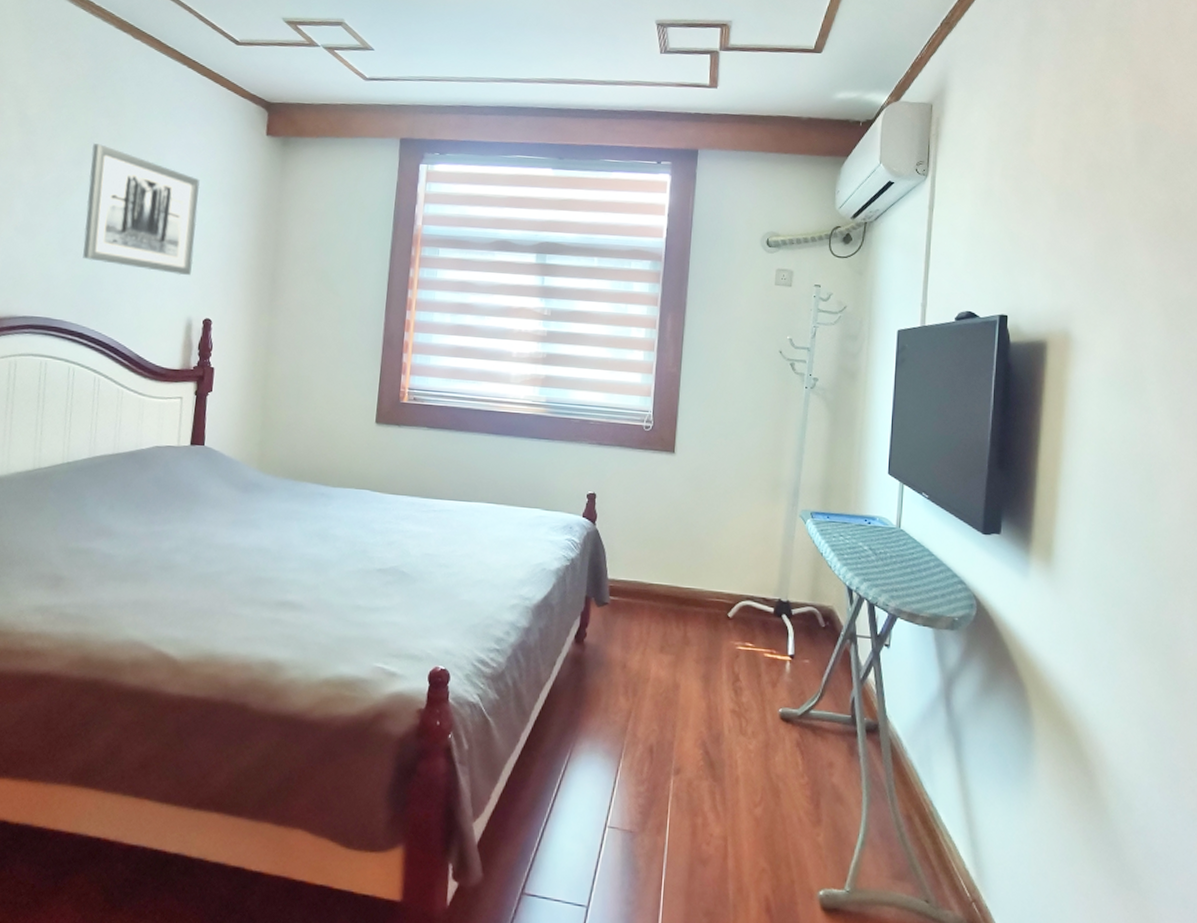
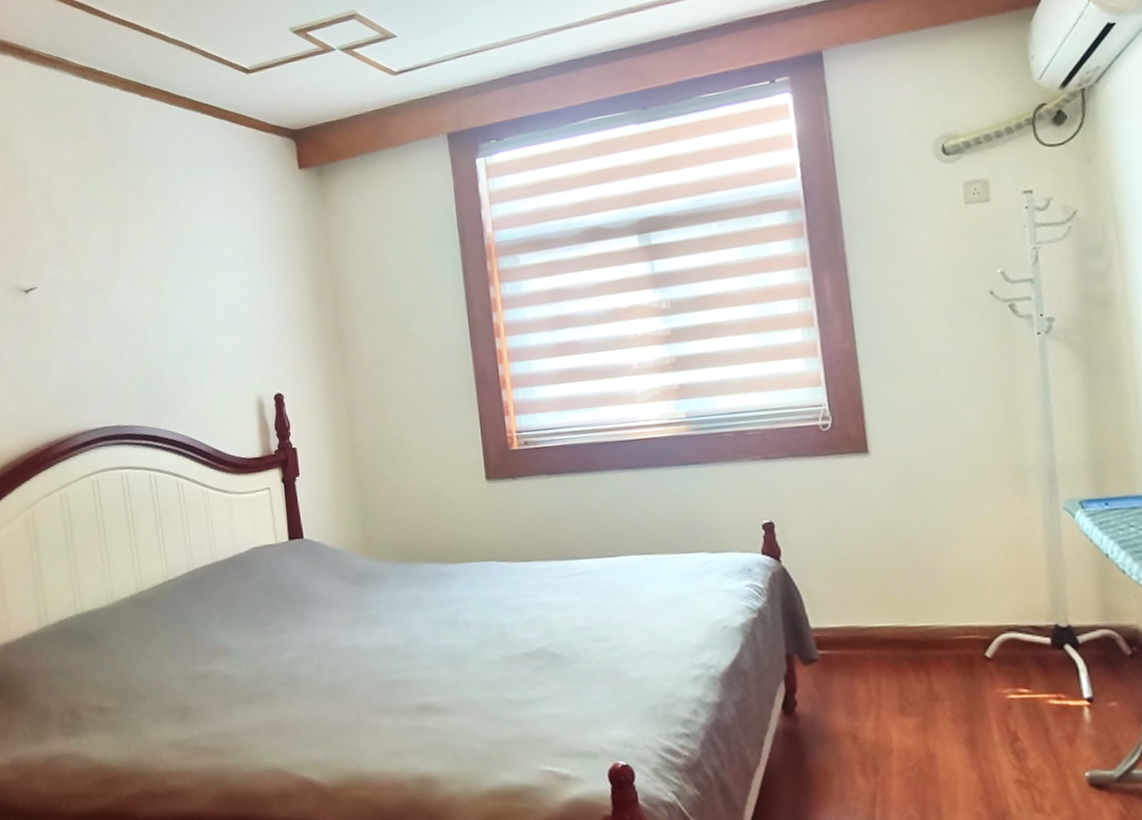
wall art: present [83,144,200,276] -> none [125,223,251,354]

